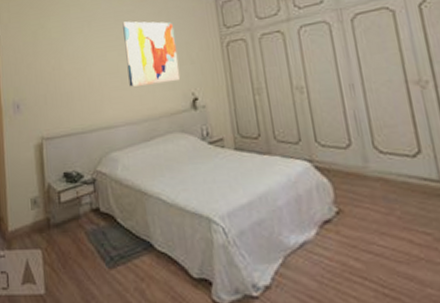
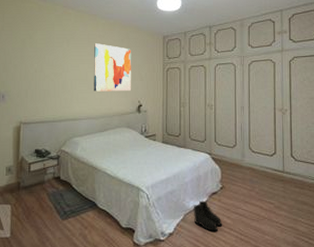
boots: none [296,233,348,282] -> present [193,200,222,231]

